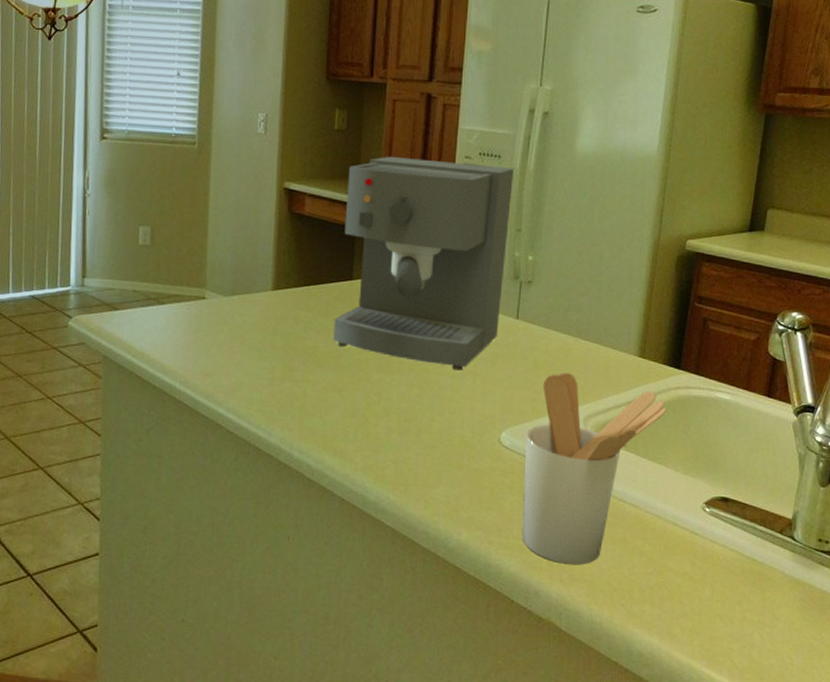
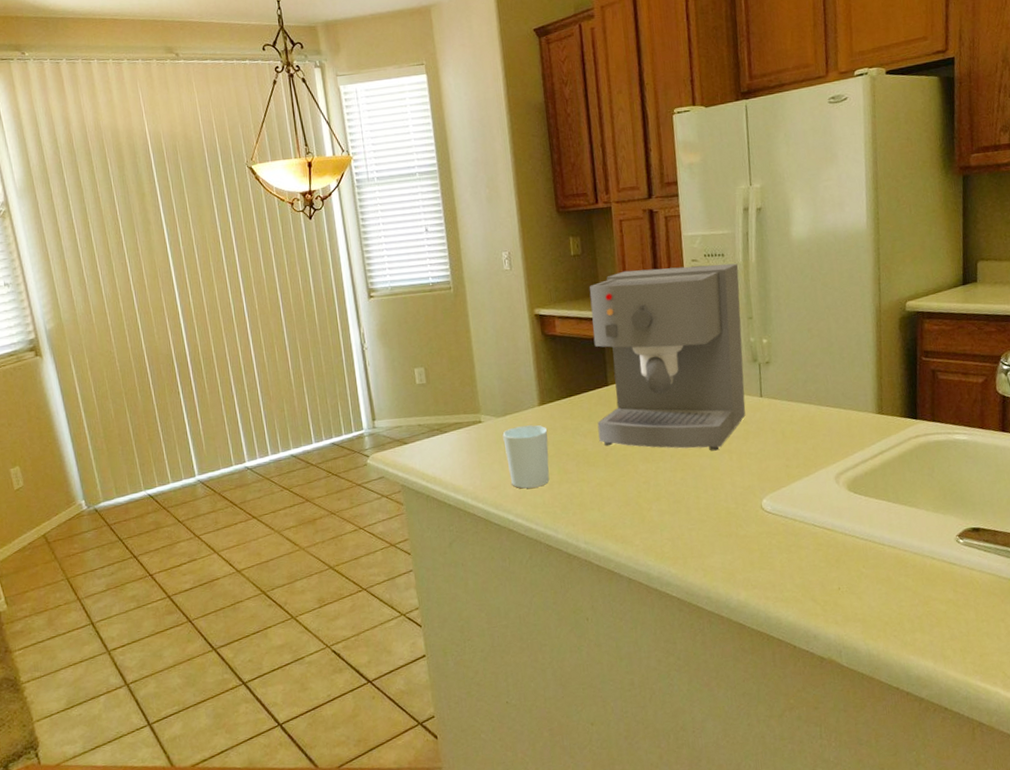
cup: none [226,310,278,381] -> present [502,425,550,489]
utensil holder: present [522,373,667,565] -> none [785,438,911,608]

